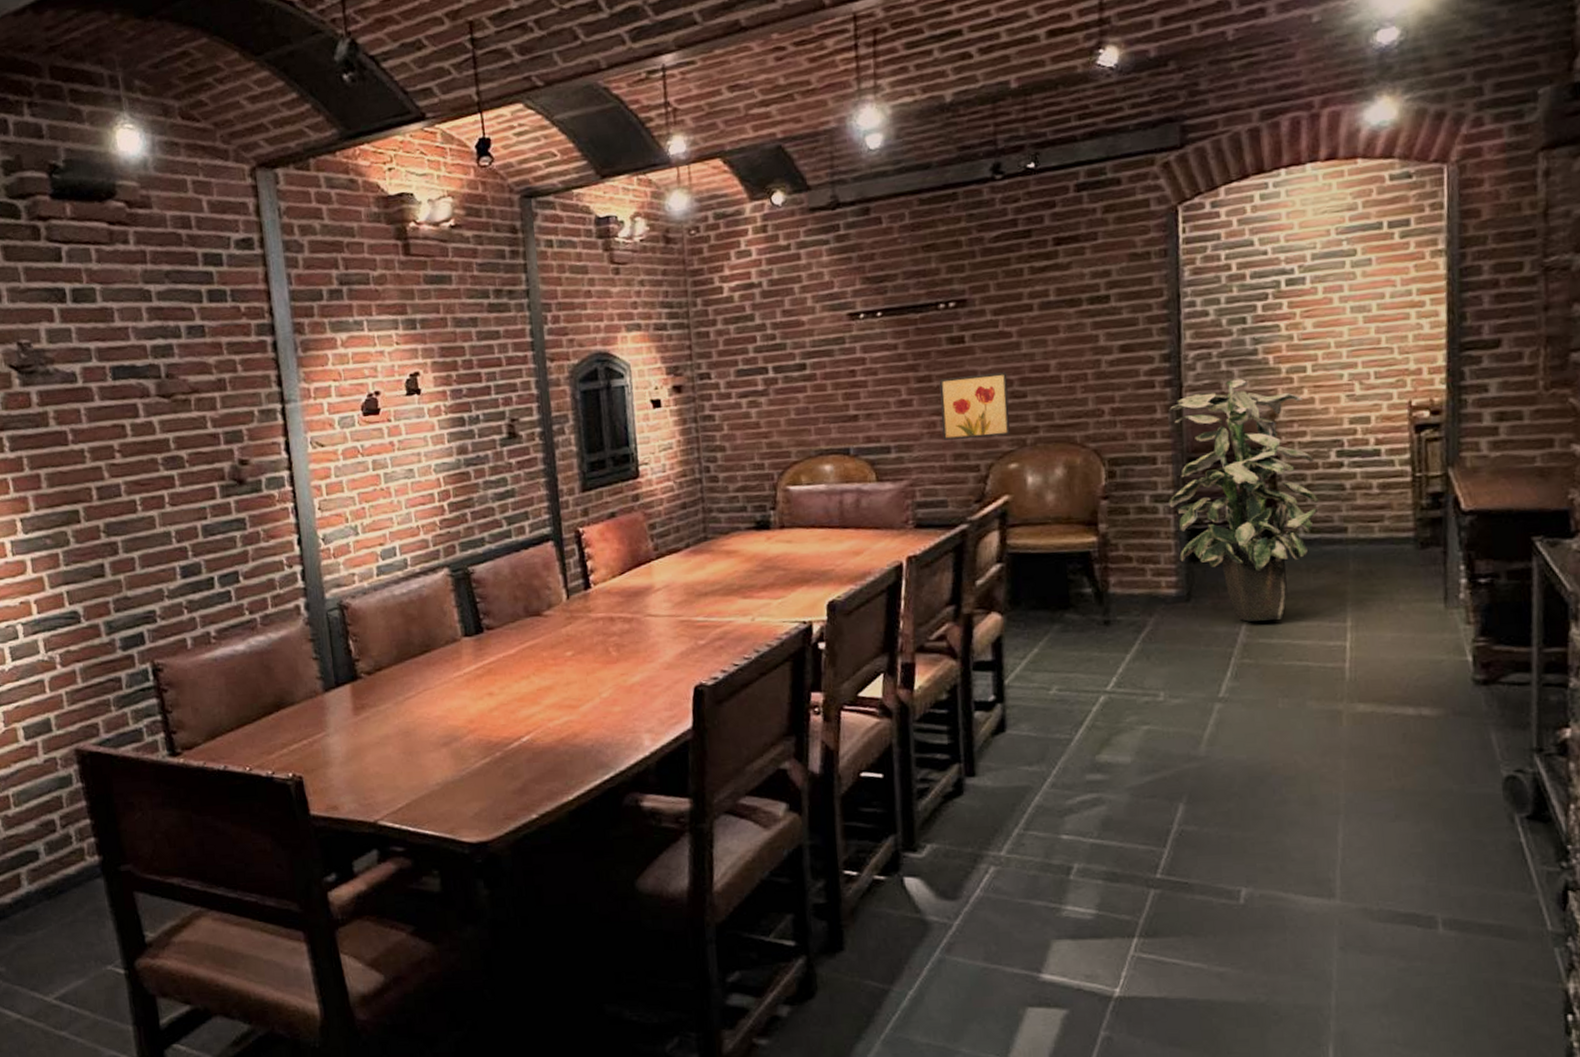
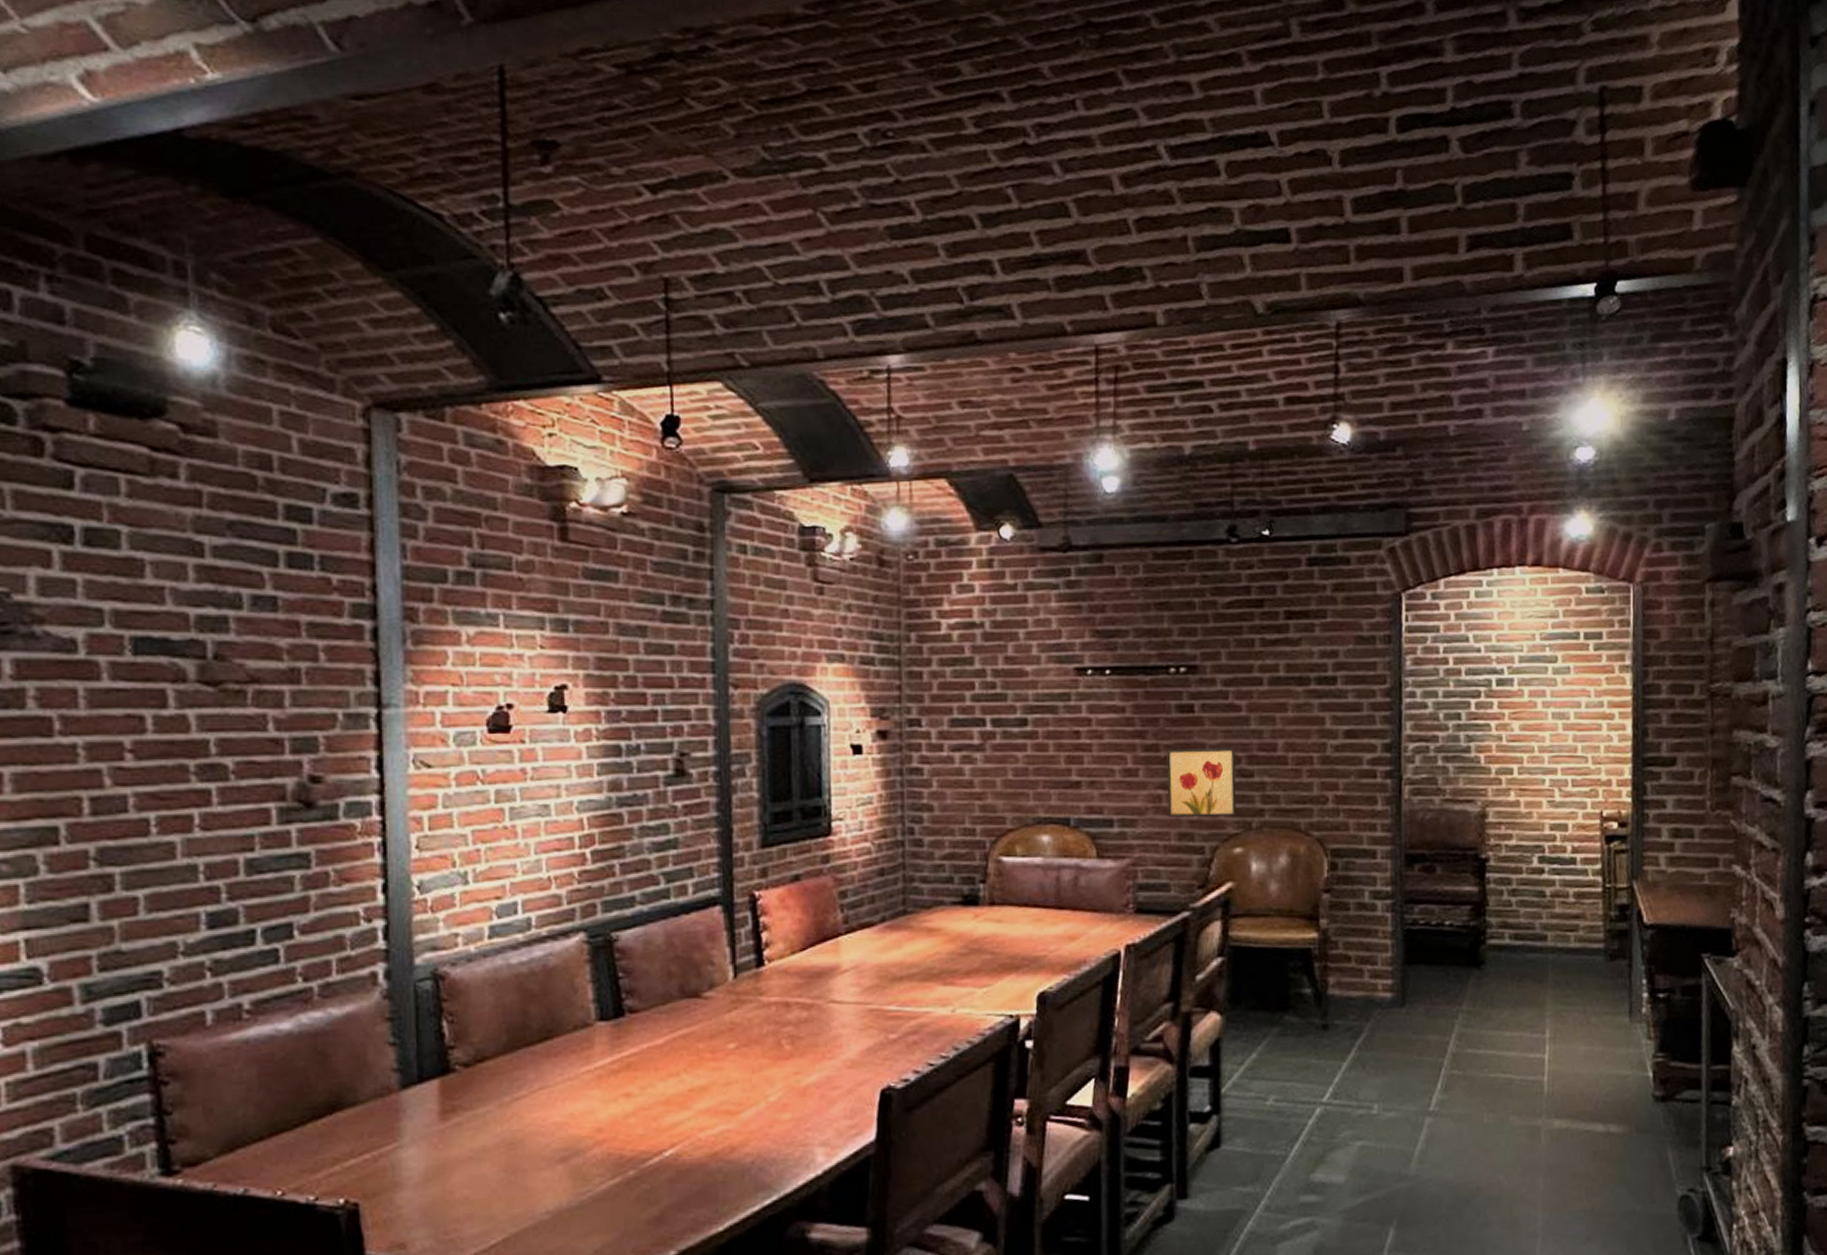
indoor plant: present [1168,378,1319,622] -> none [1387,776,1523,1030]

